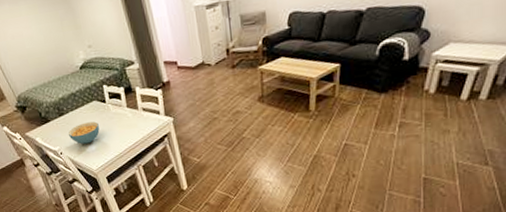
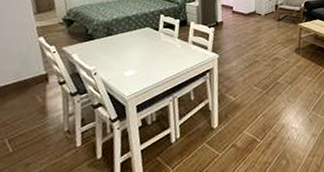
cereal bowl: present [68,121,100,144] -> none [109,46,145,68]

